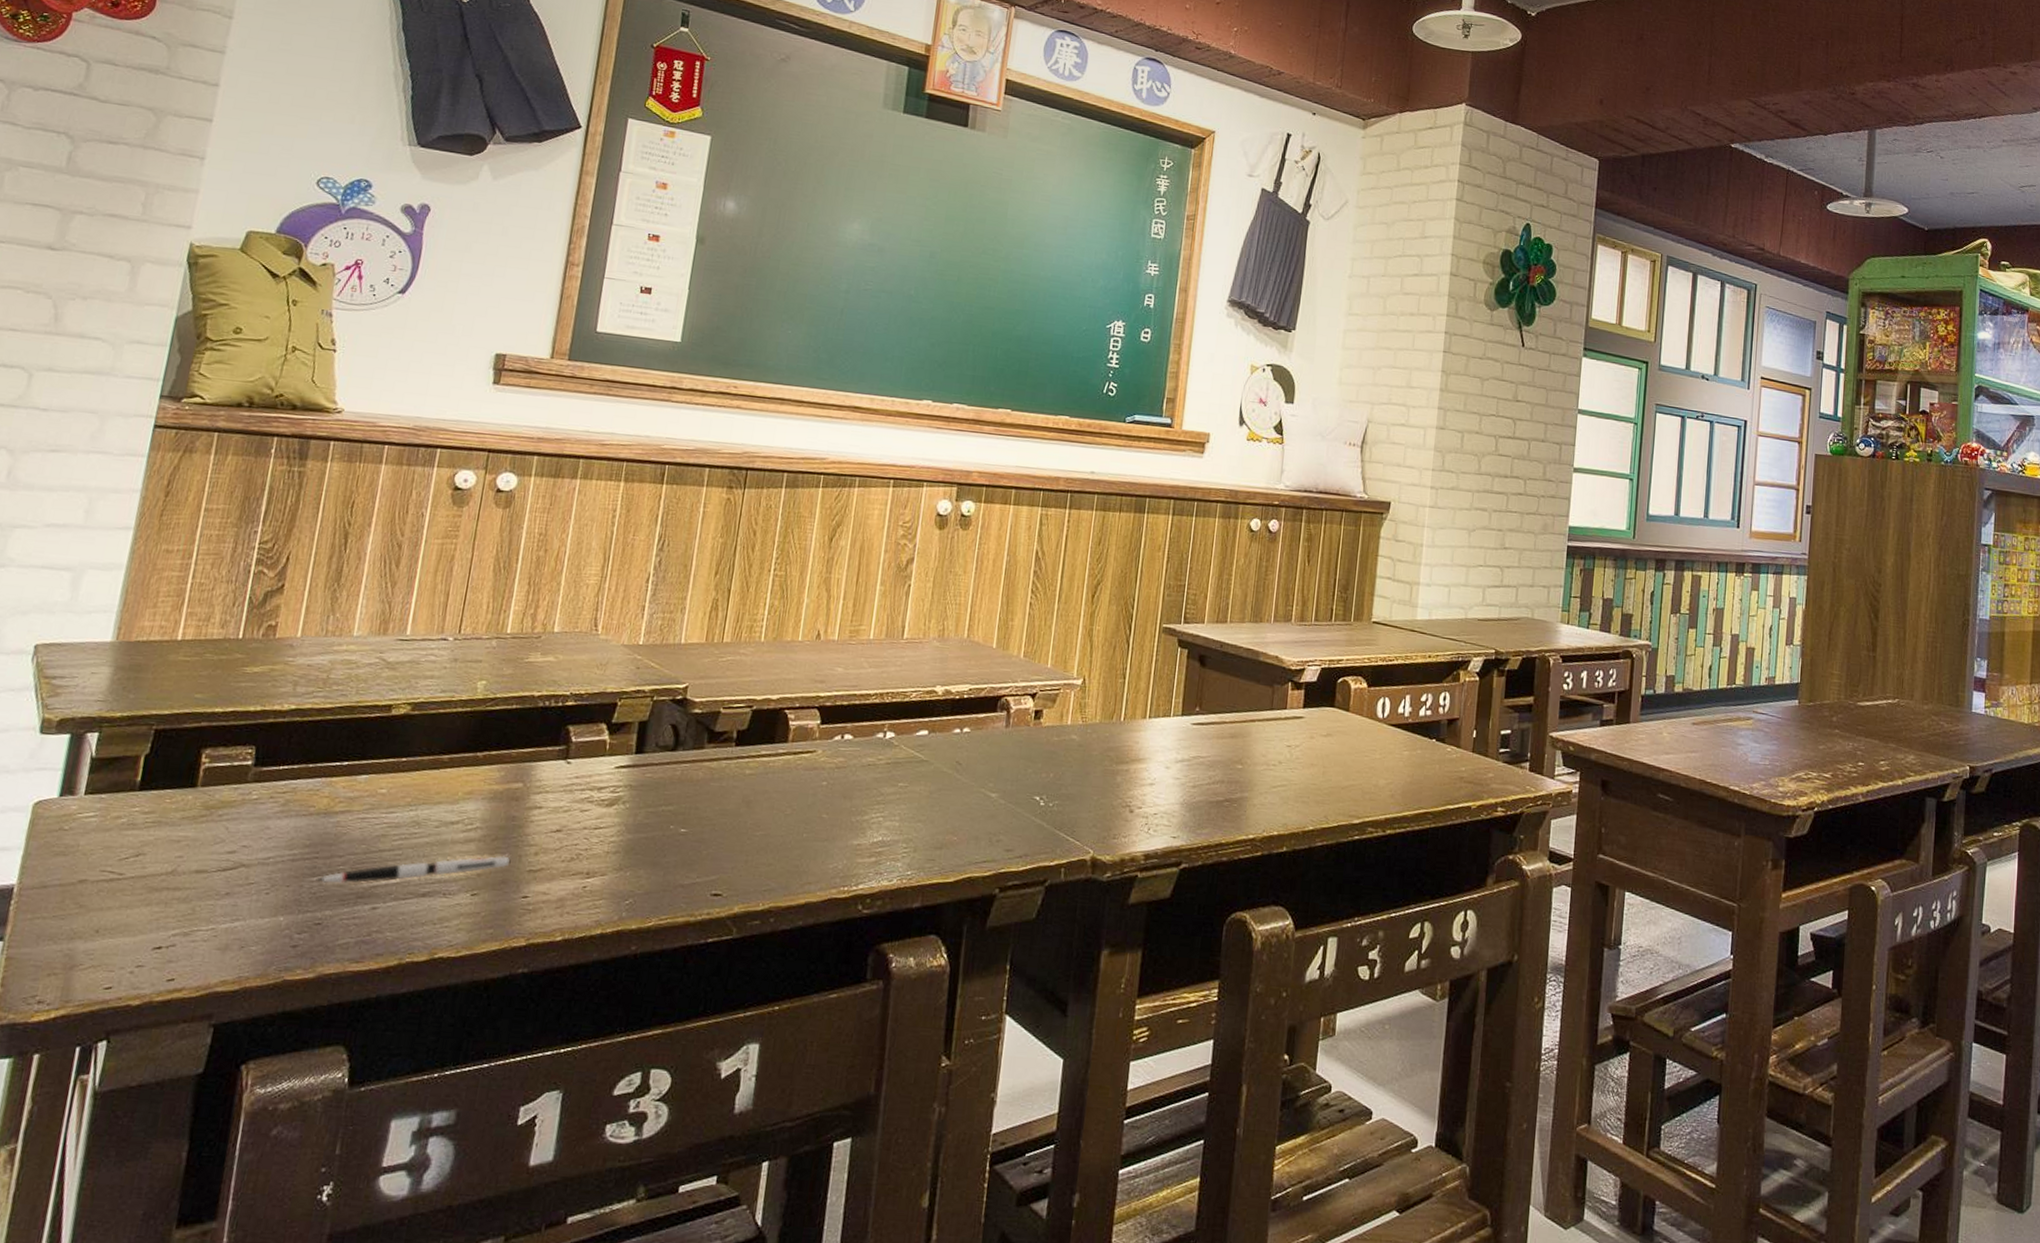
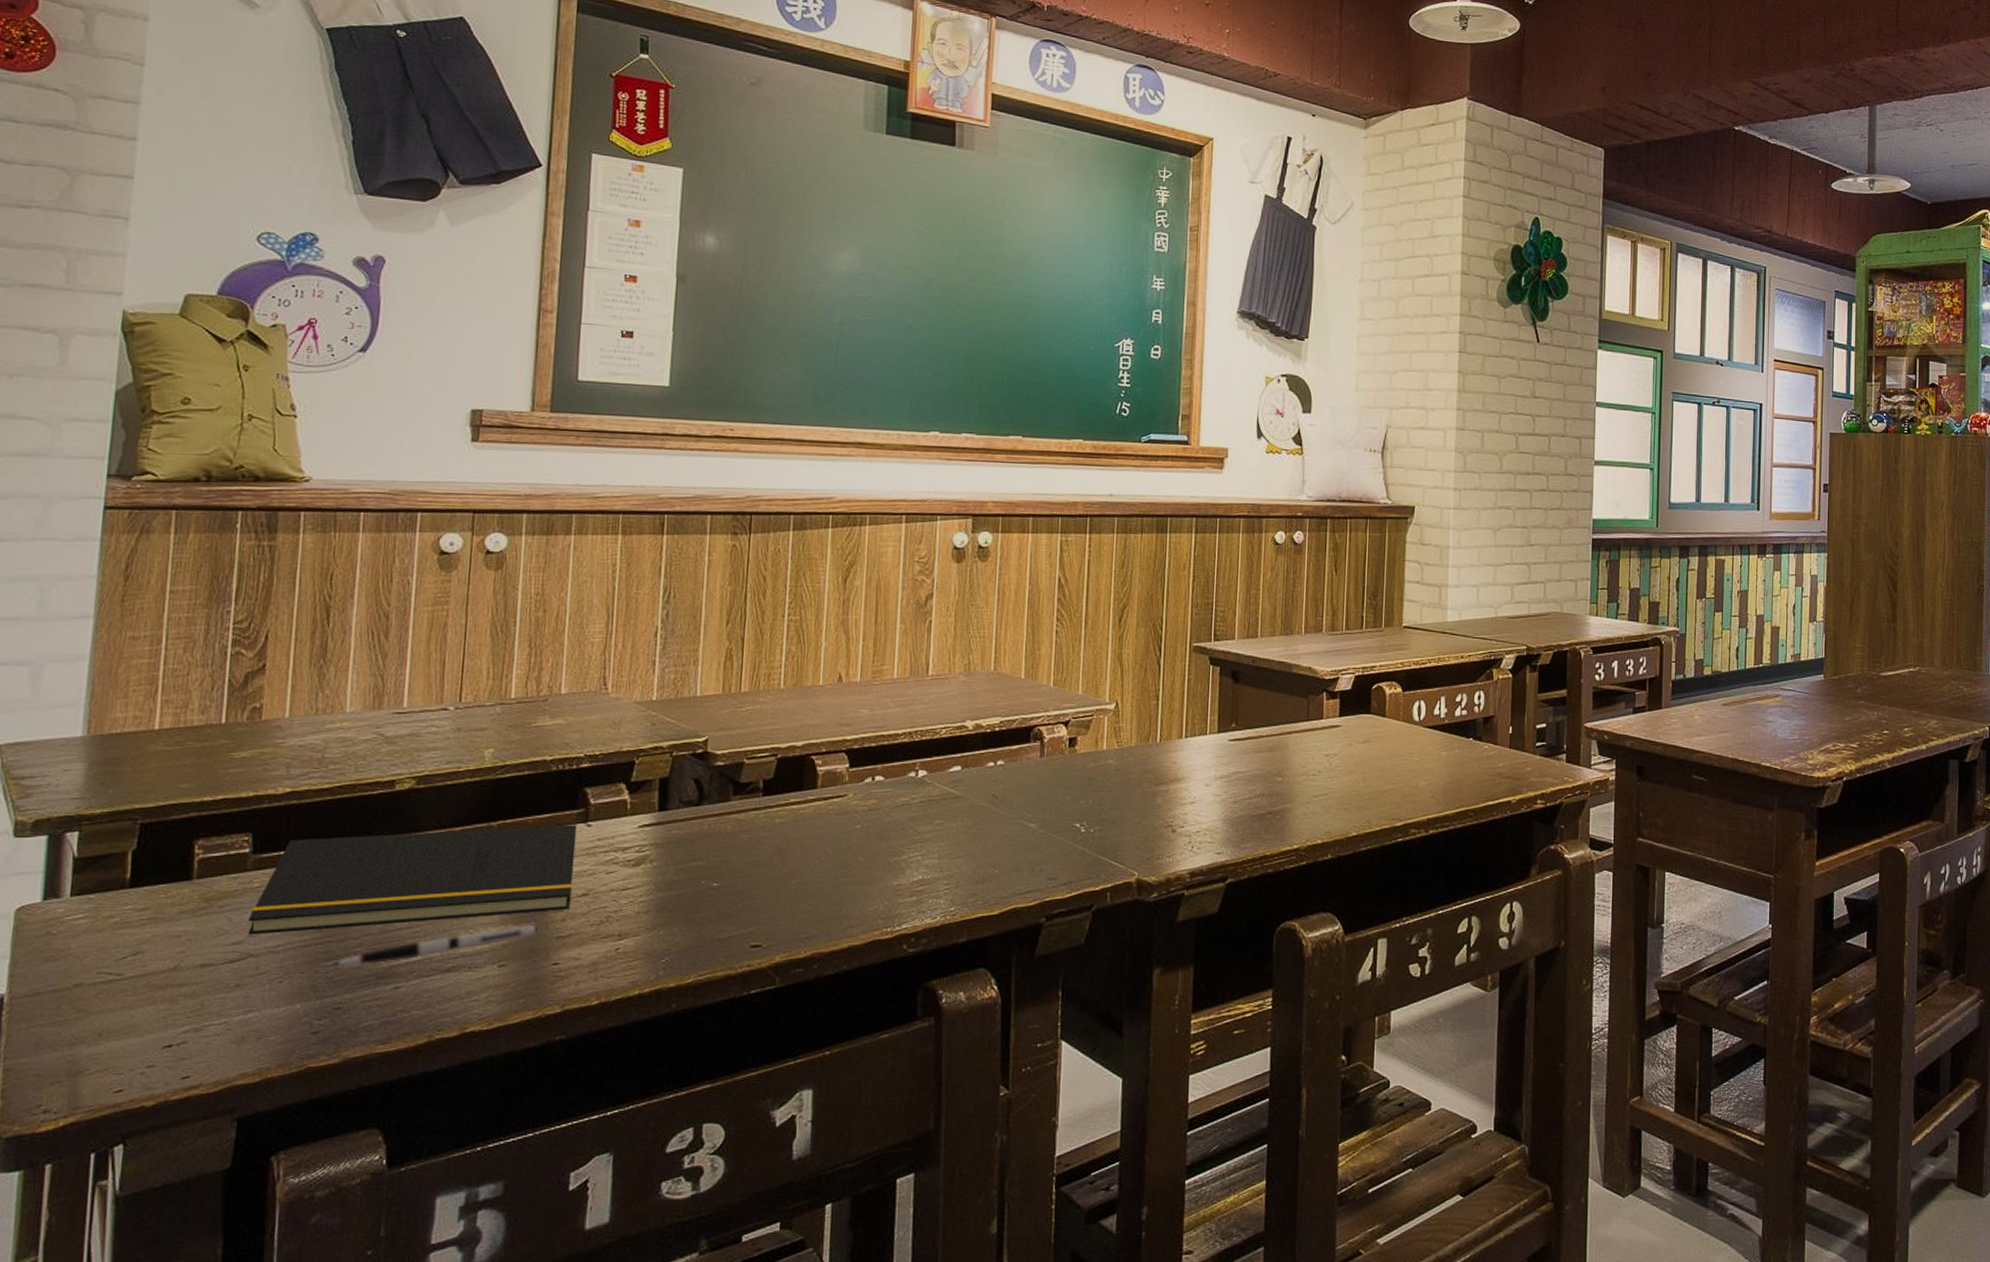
notepad: none [242,755,558,846] -> present [247,825,577,935]

